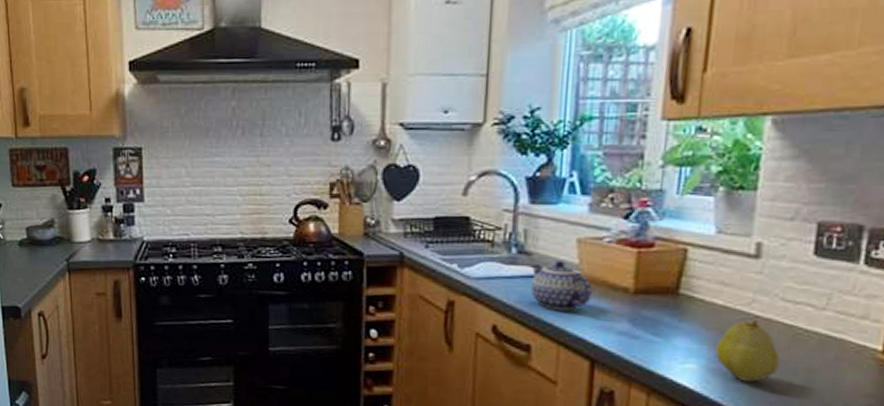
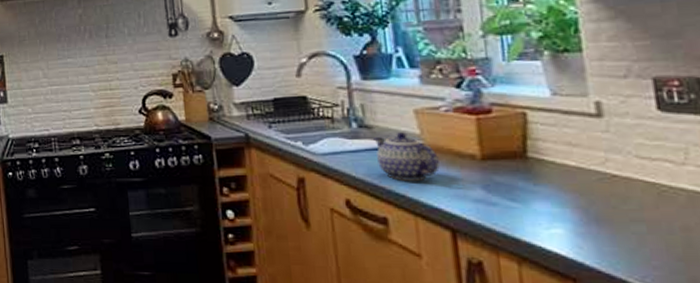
fruit: present [716,319,780,382] -> none [579,178,652,245]

